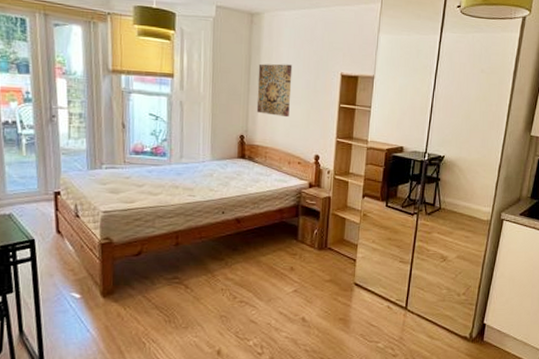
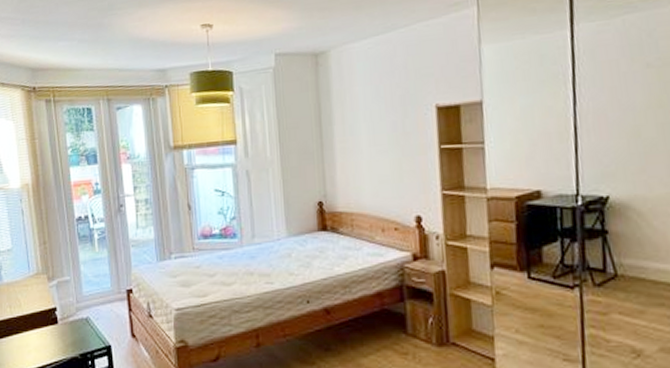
wall art: present [256,63,293,118] -> none [330,105,375,173]

